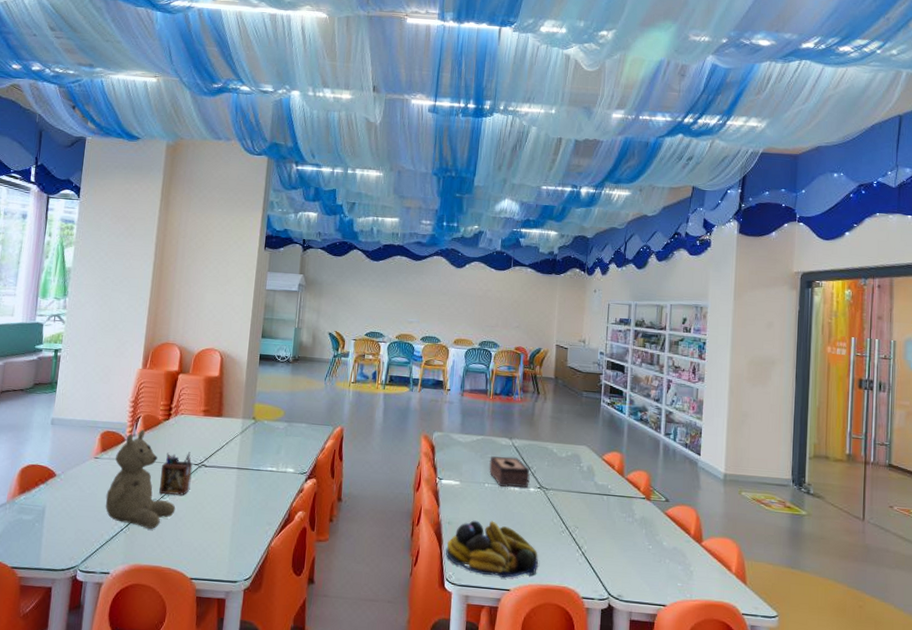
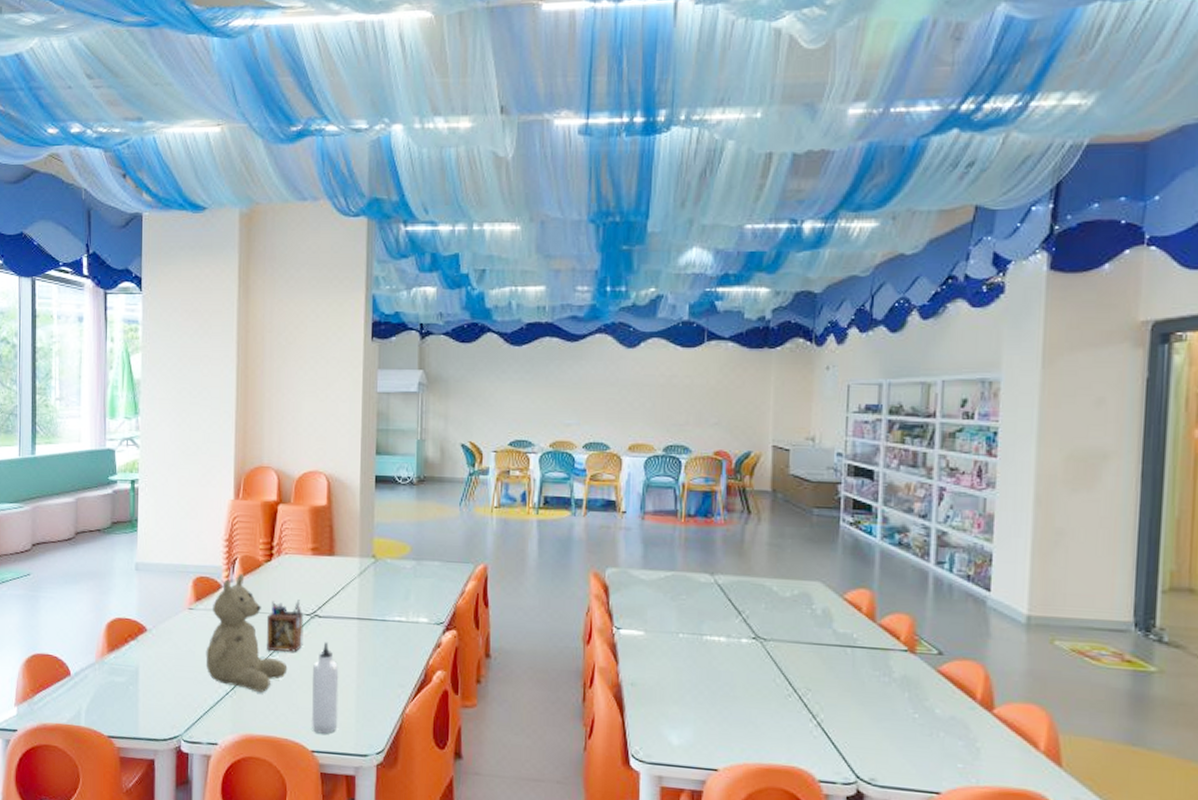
water bottle: none [192,487,219,564] -> present [312,642,339,734]
fruit bowl: present [446,520,538,578] -> none [630,681,756,754]
tissue box: present [489,456,530,489] -> none [683,597,741,639]

